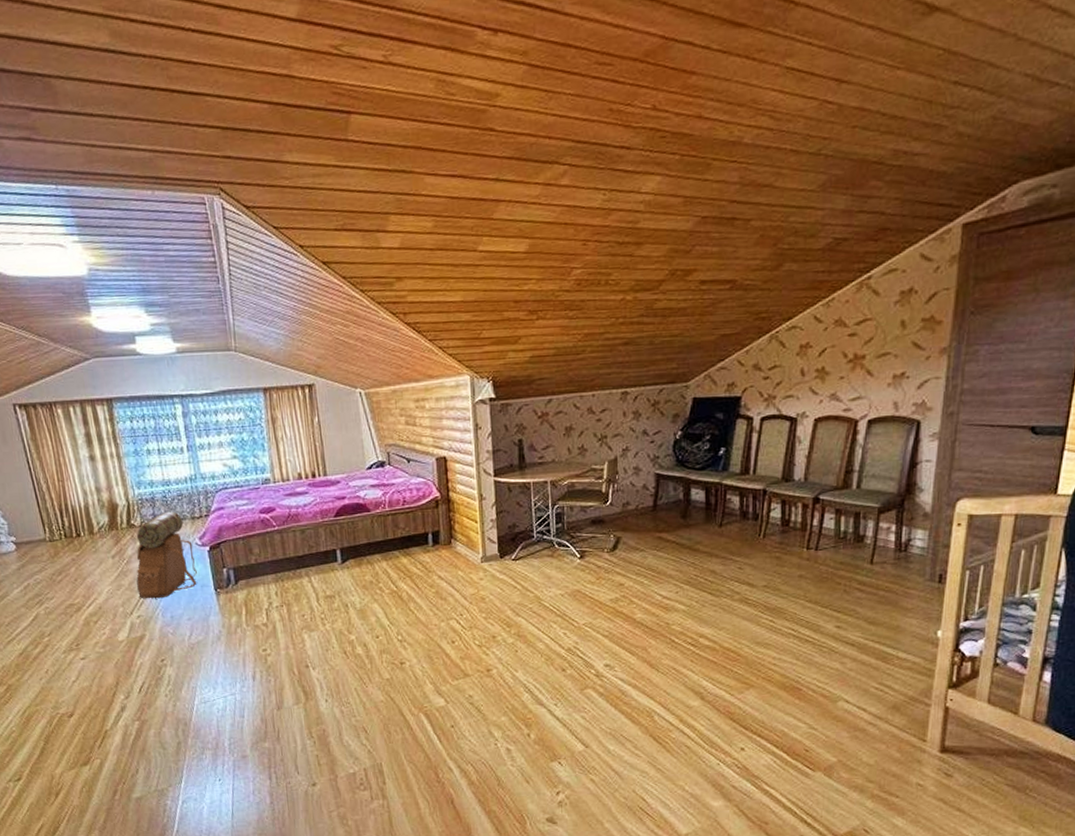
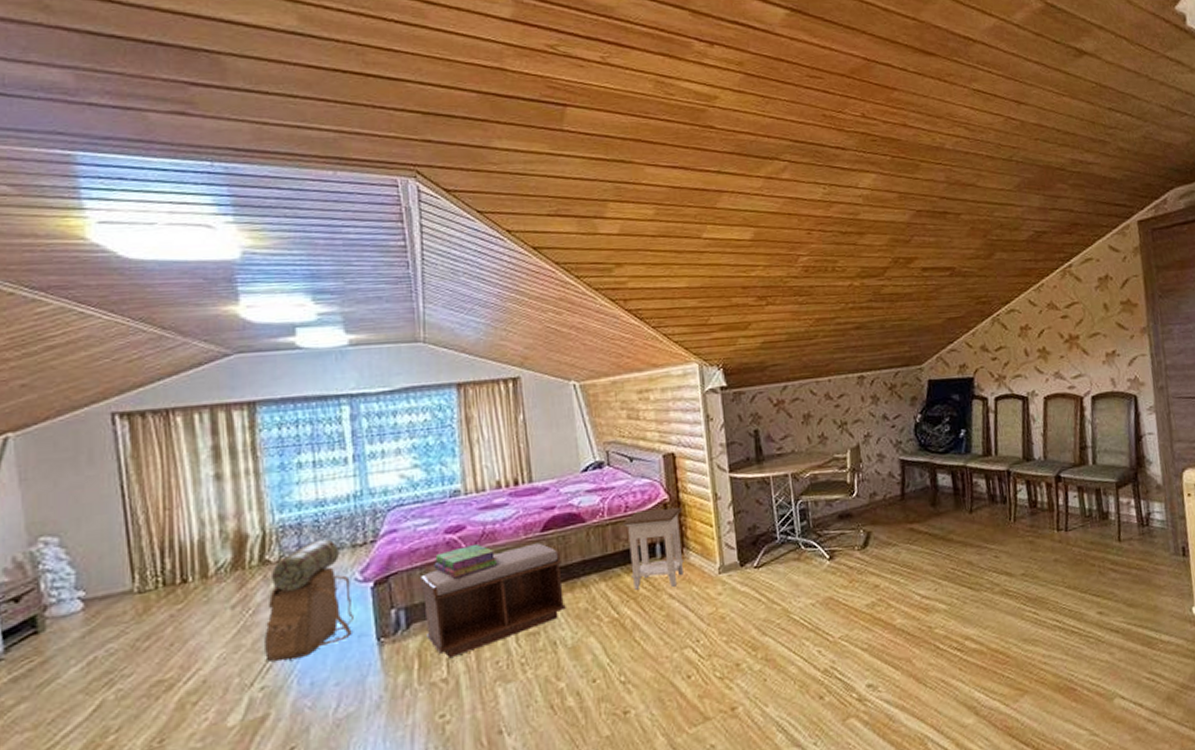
bench: none [243,526,355,609] -> present [421,543,566,659]
stack of books: none [253,523,302,549] -> present [434,543,498,579]
nightstand: none [400,504,452,570] -> present [621,508,684,590]

